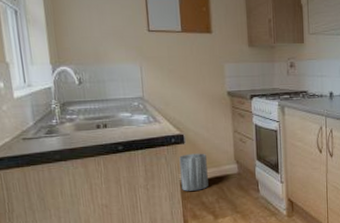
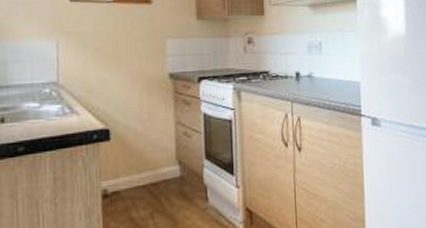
trash can: present [179,153,209,191] -> none [102,152,140,205]

